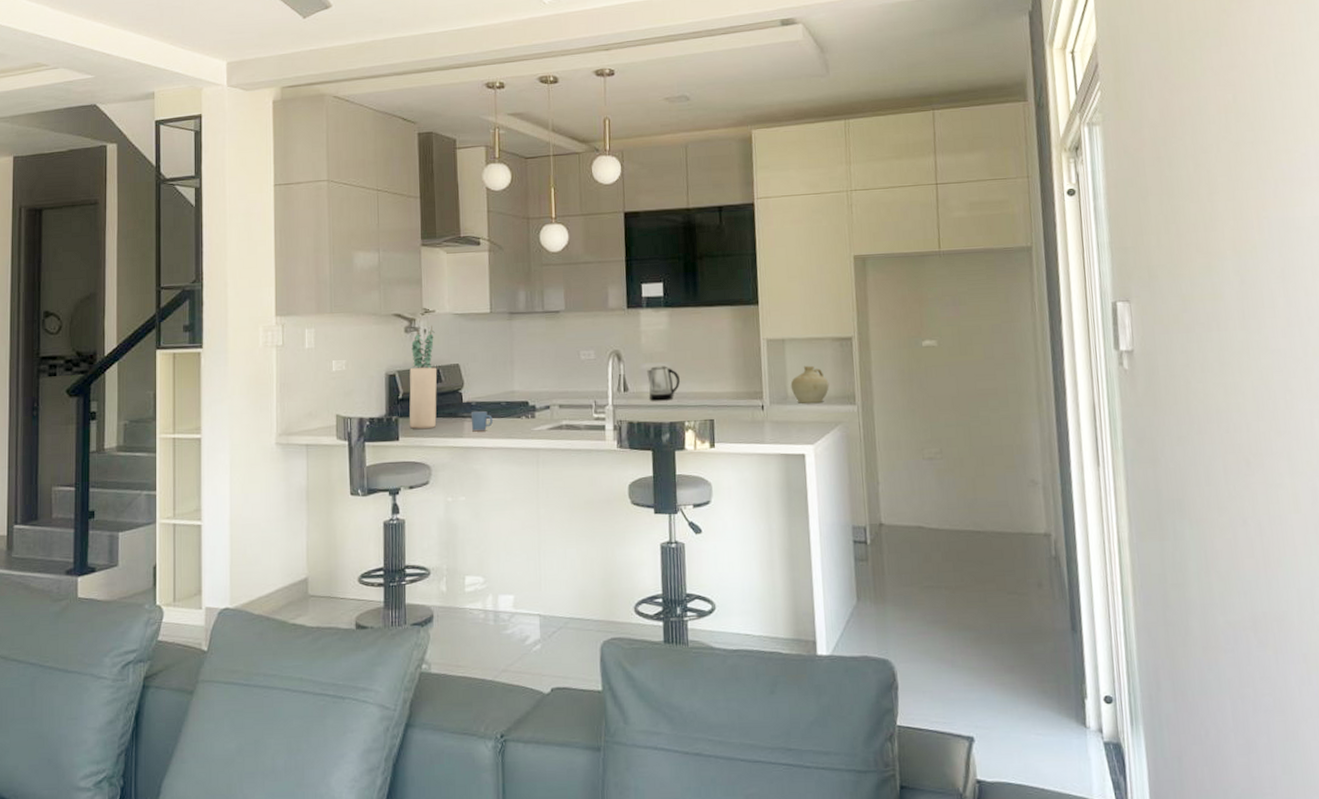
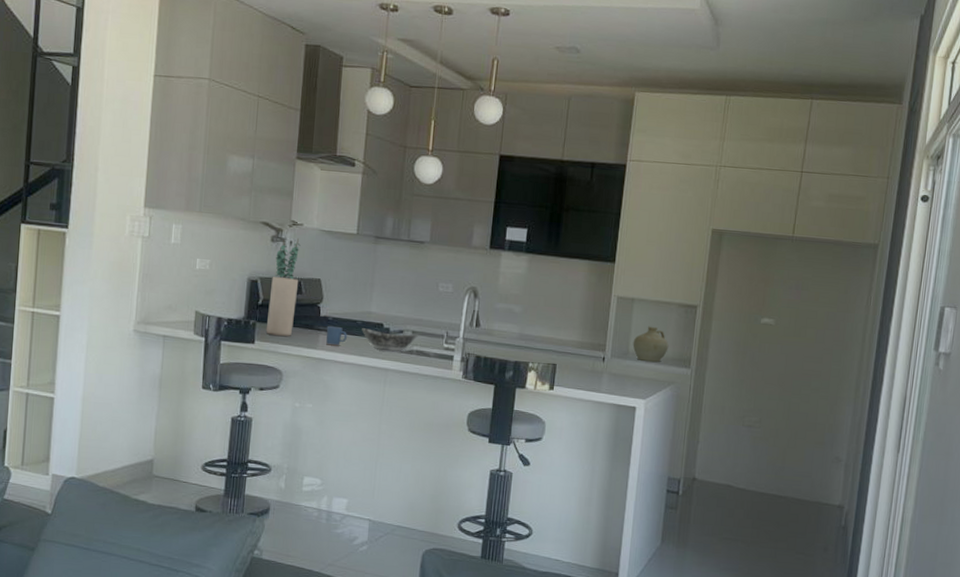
bowl: none [507,408,566,430] -> present [362,328,418,352]
kettle: present [647,366,680,402] -> none [499,307,530,342]

